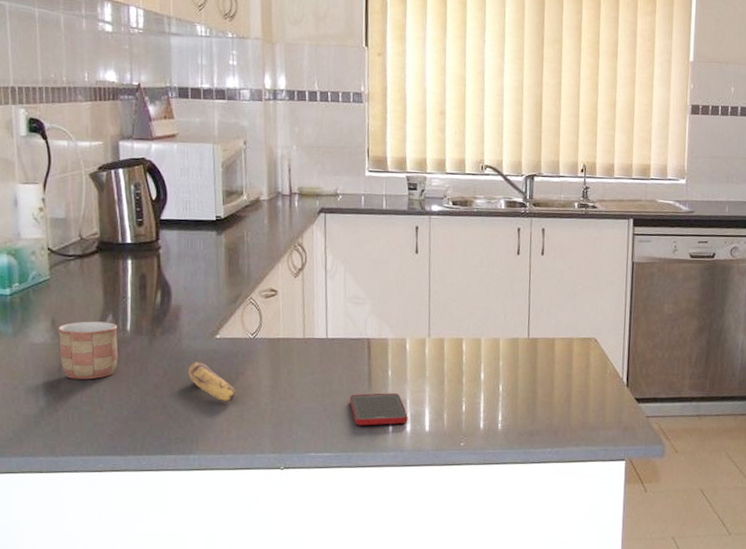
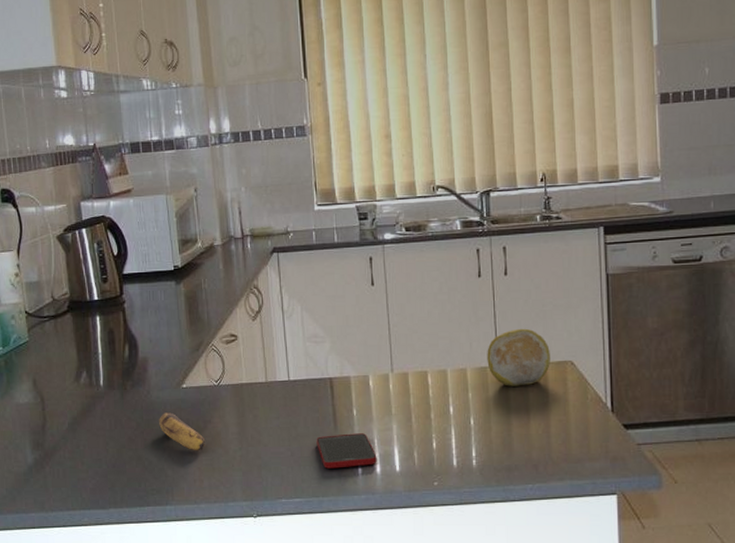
mug: present [58,321,118,380] -> none [39,378,94,436]
fruit: none [519,305,577,358] -> present [487,328,550,386]

